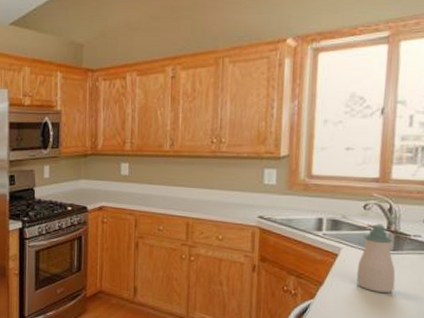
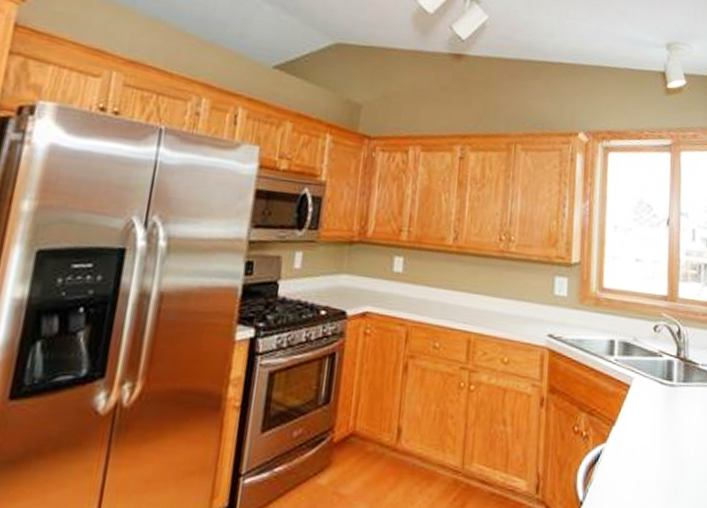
soap bottle: present [356,223,396,294] -> none [649,349,687,435]

